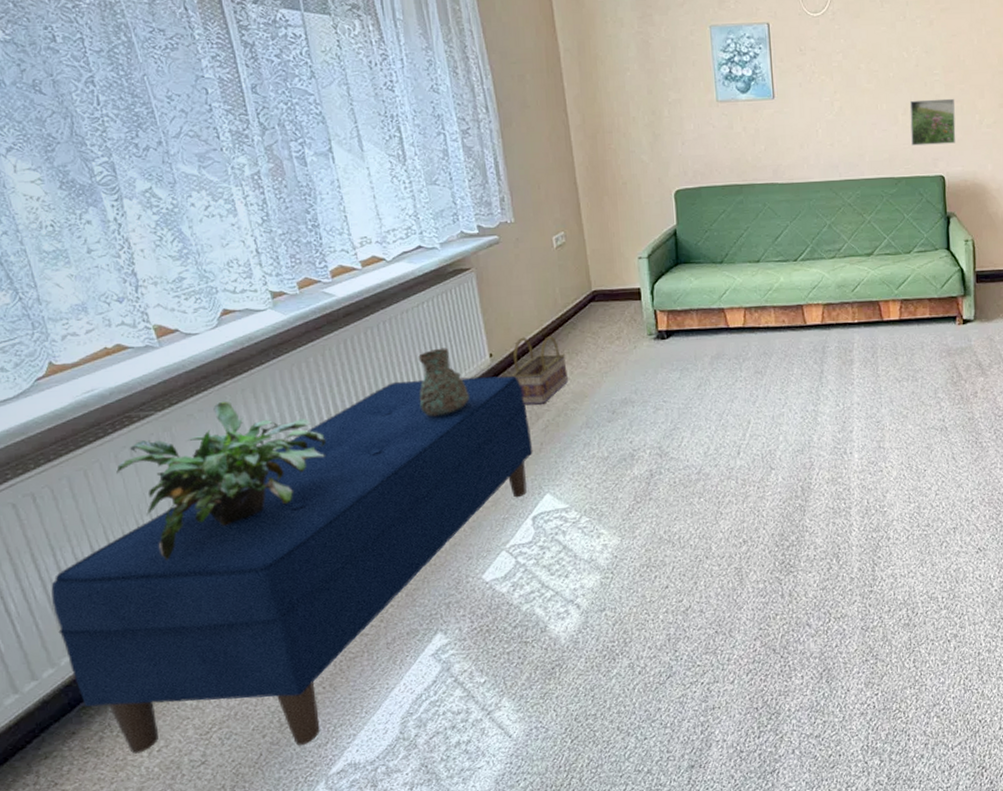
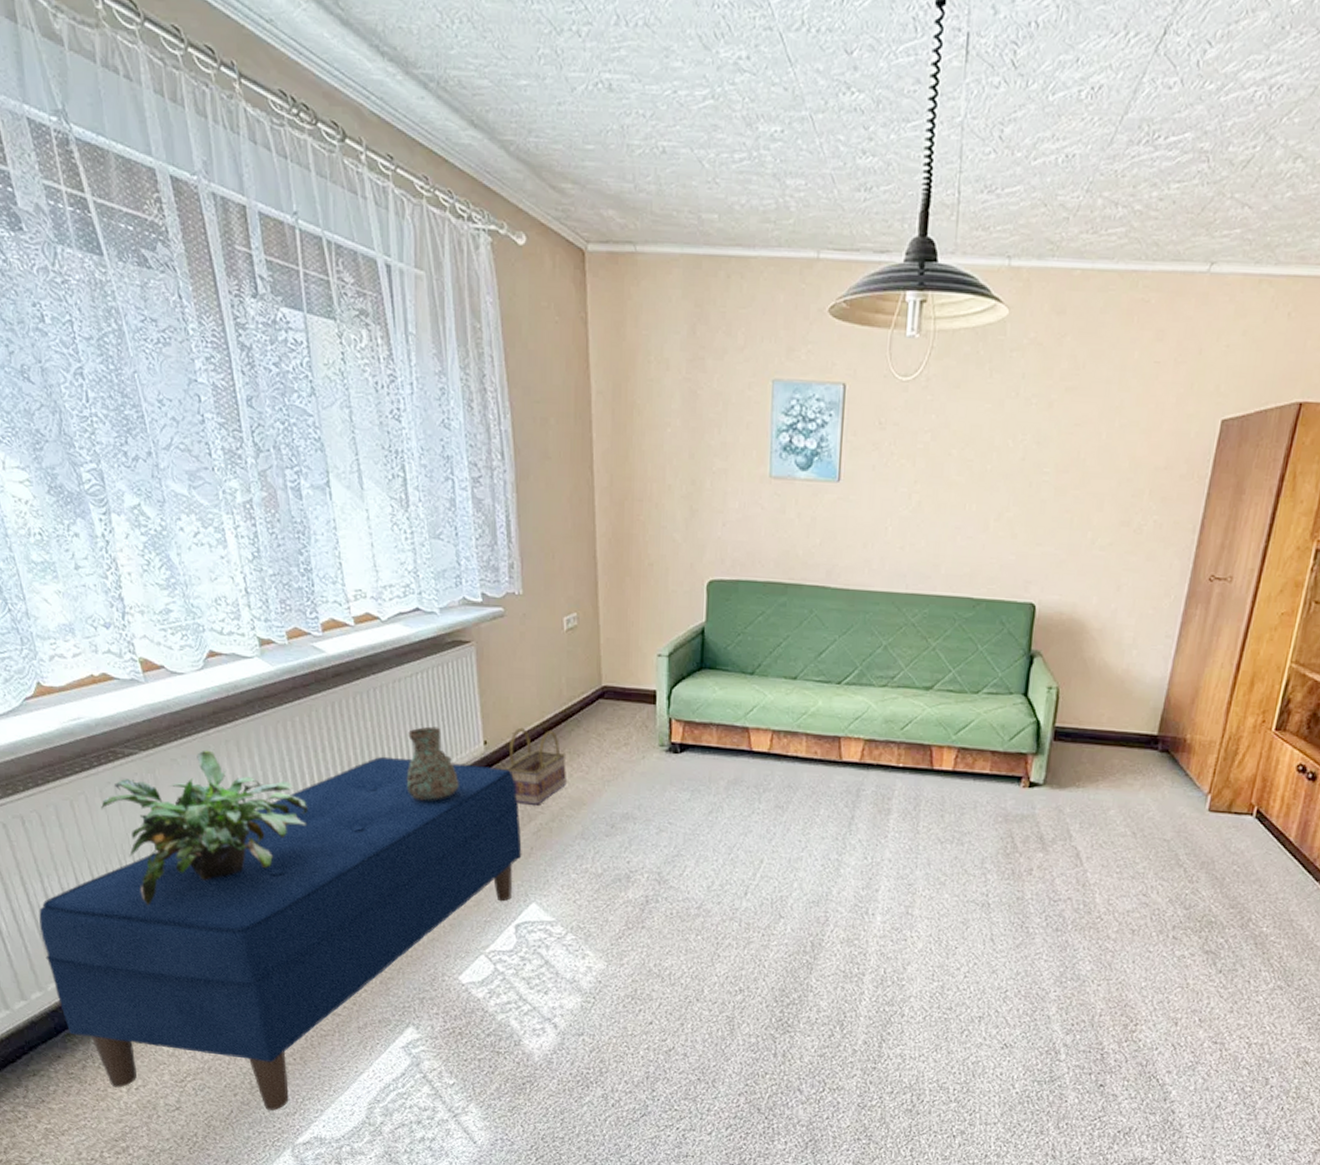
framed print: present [909,98,956,146] -> none [1001,503,1065,565]

